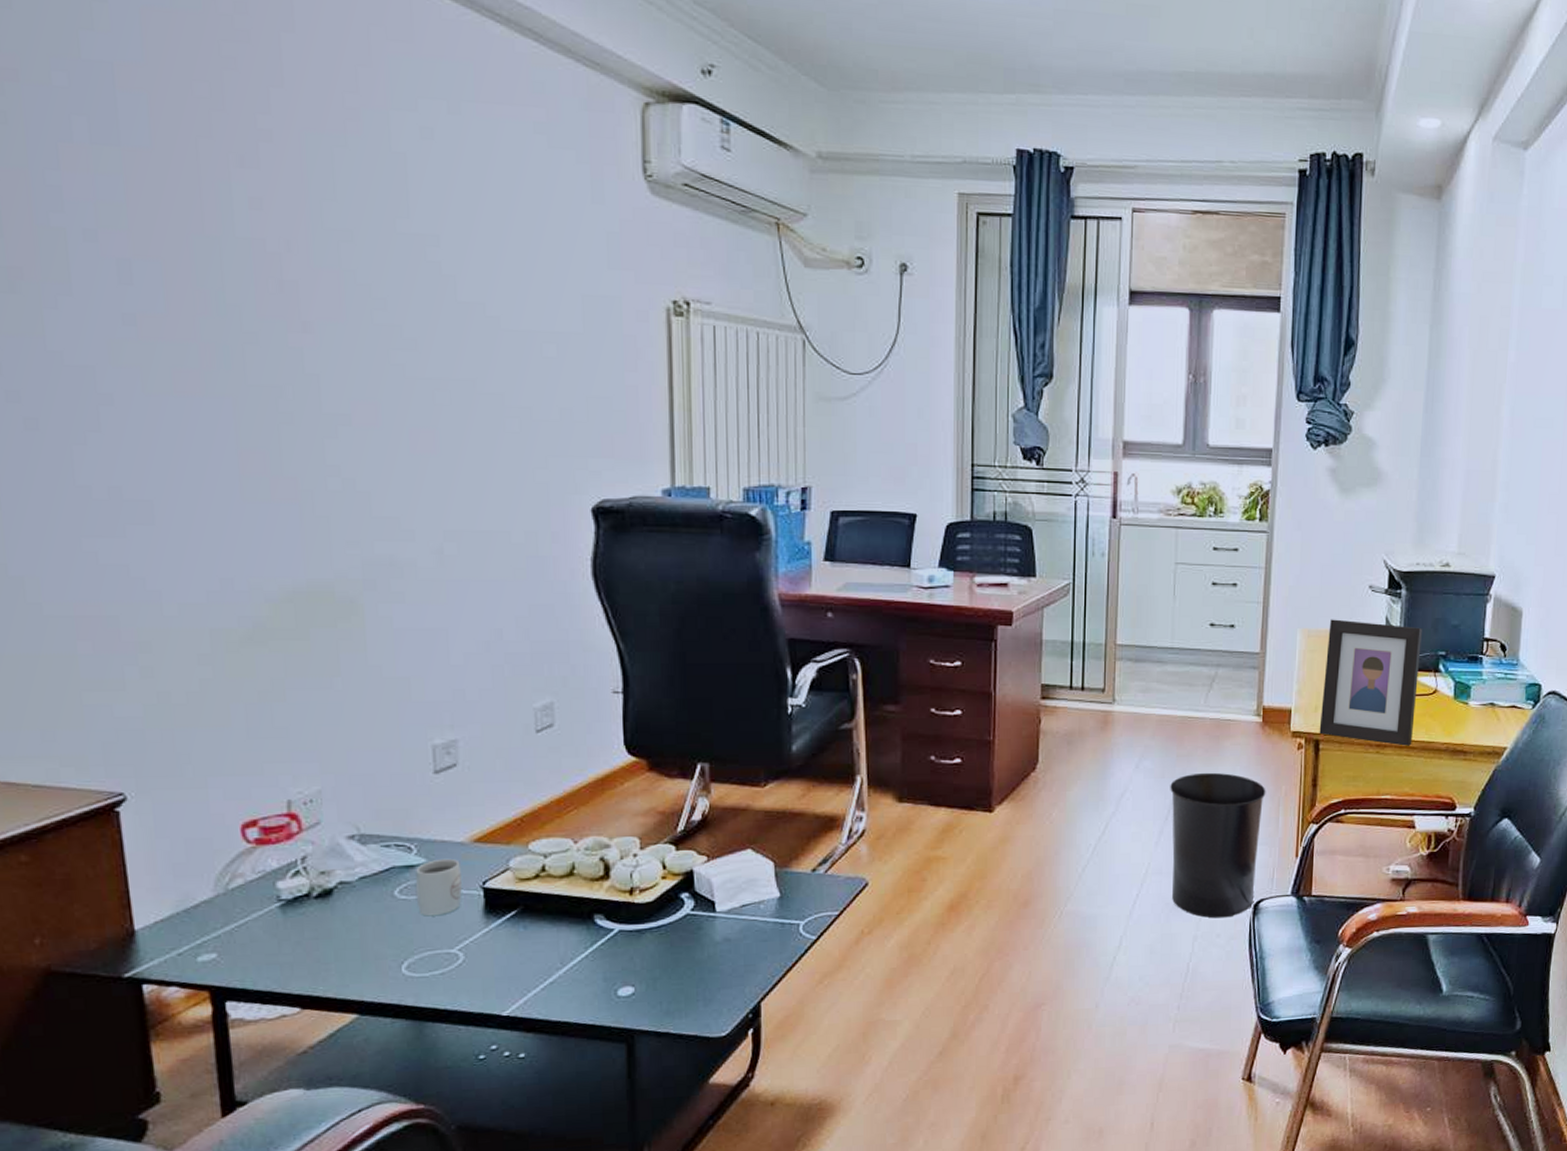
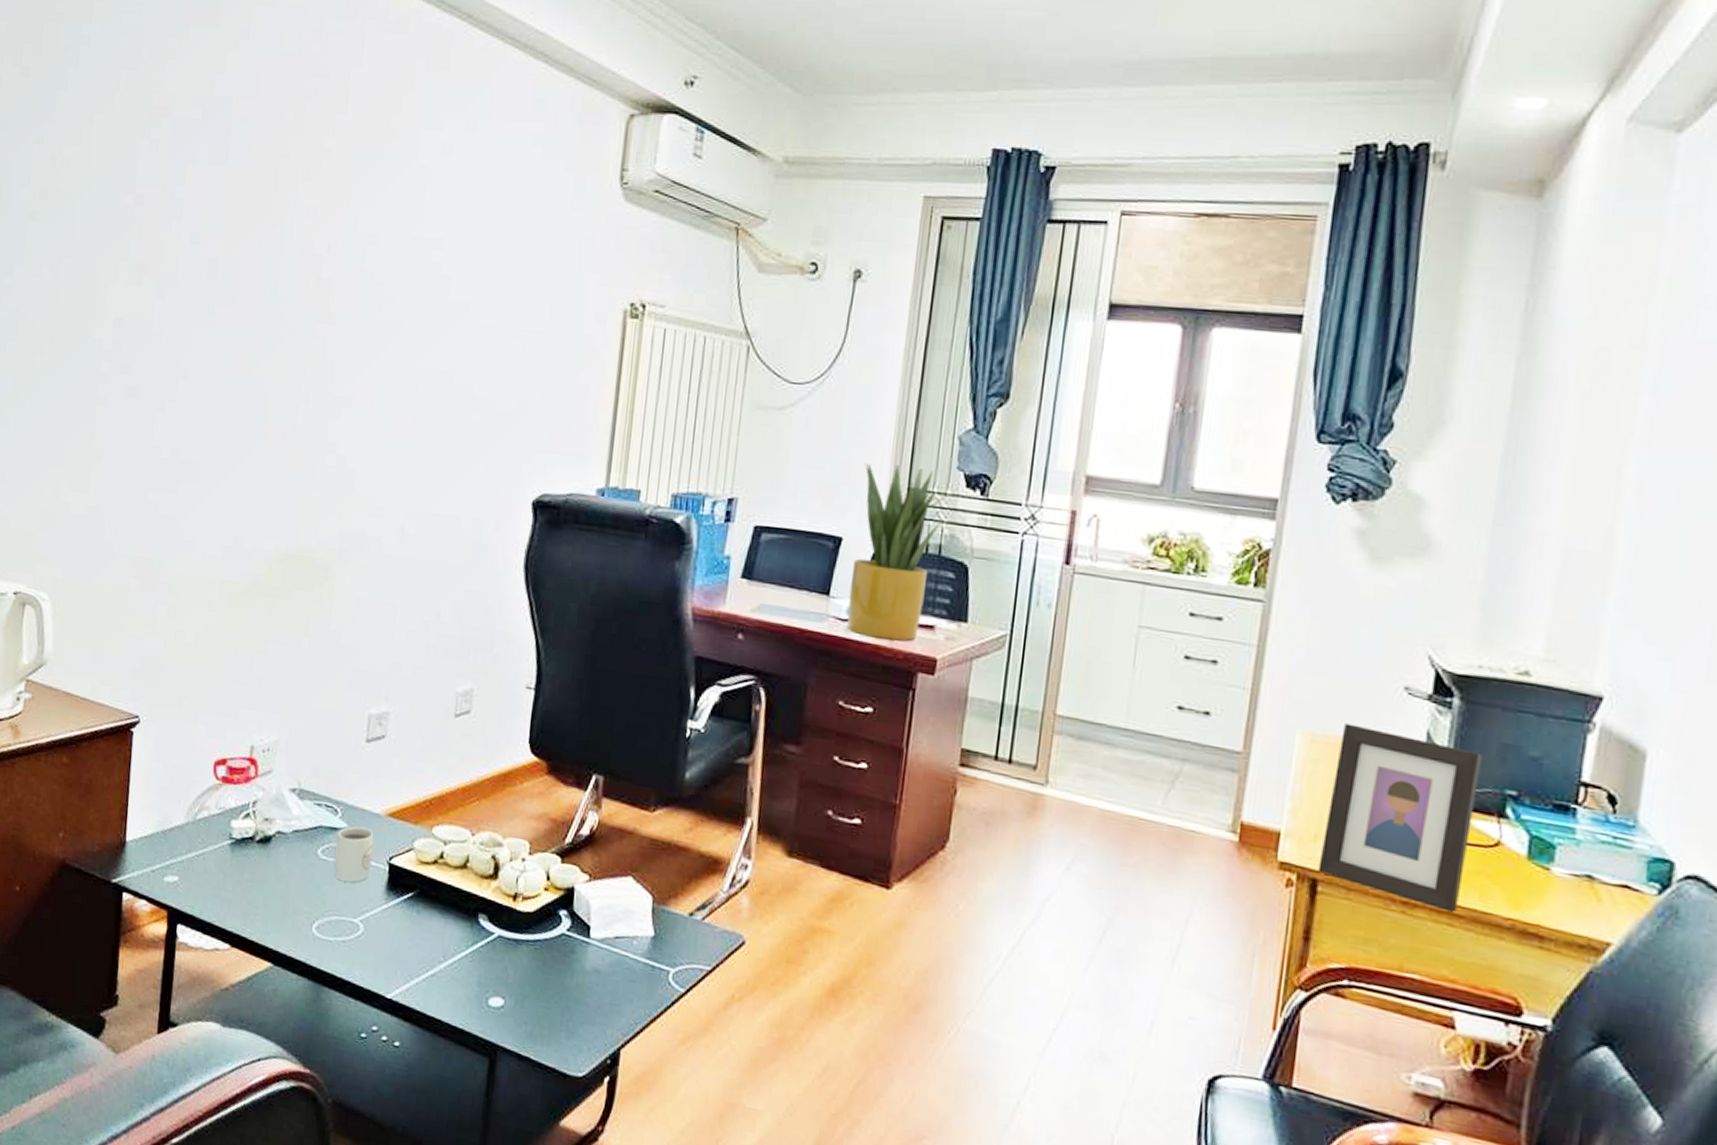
planter: none [928,444,1008,600] -> present [847,463,946,642]
waste bin: present [1170,772,1266,918] -> none [1099,890,1237,1089]

